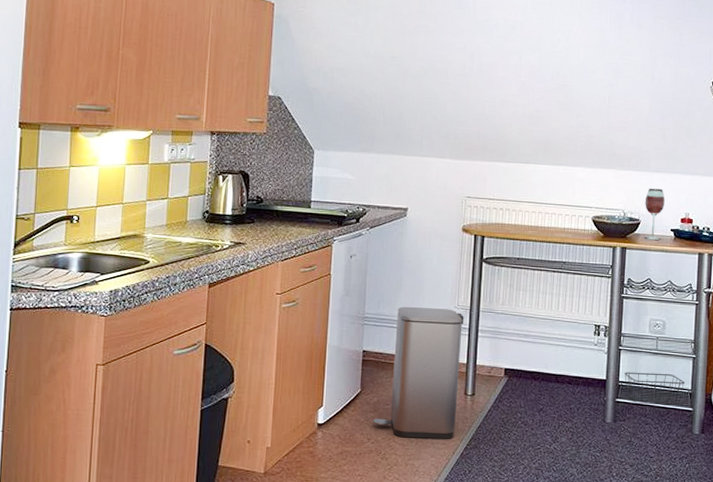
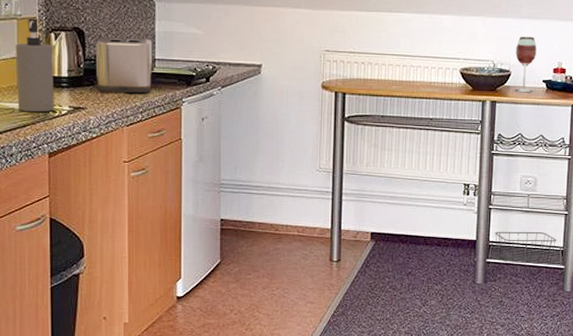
soap dispenser: none [185,162,220,247] -> present [15,18,54,113]
toaster: none [256,180,311,232] -> present [95,37,155,94]
pedal bin: present [373,306,464,439] -> none [235,171,327,308]

